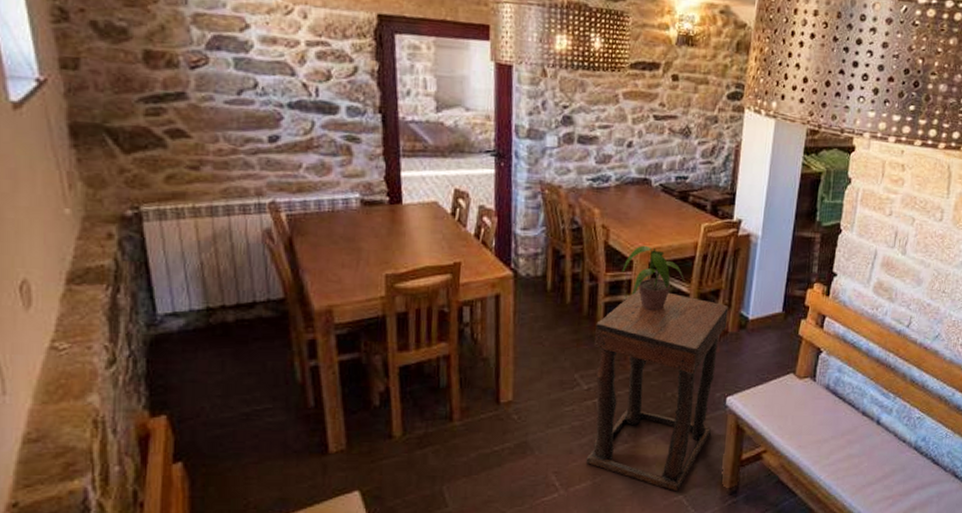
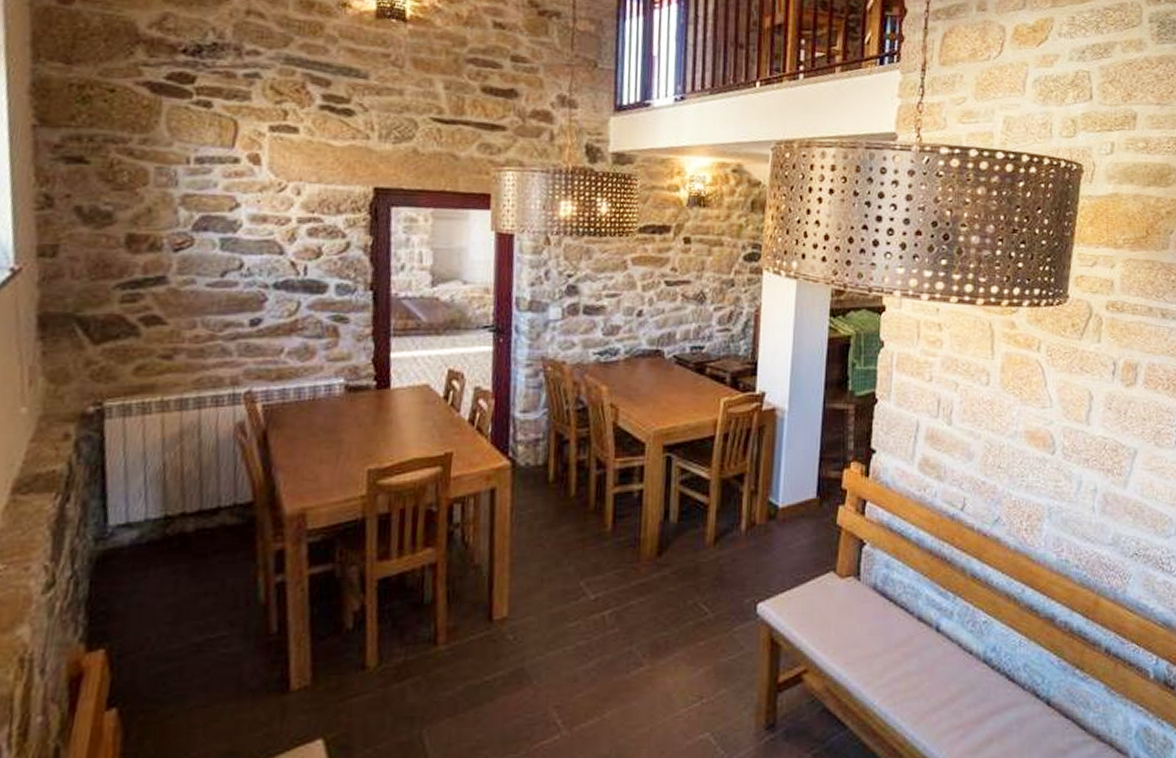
side table: present [585,288,729,492] -> none [593,475,755,728]
potted plant: present [622,245,686,310] -> none [633,425,705,501]

